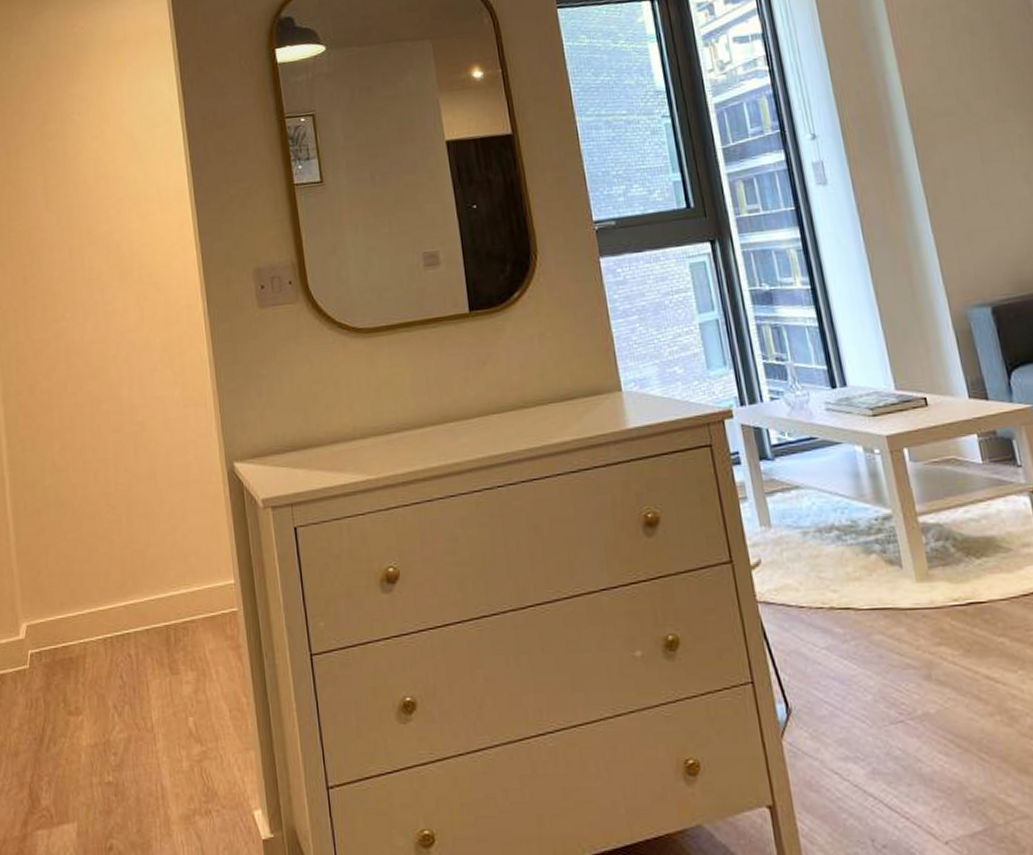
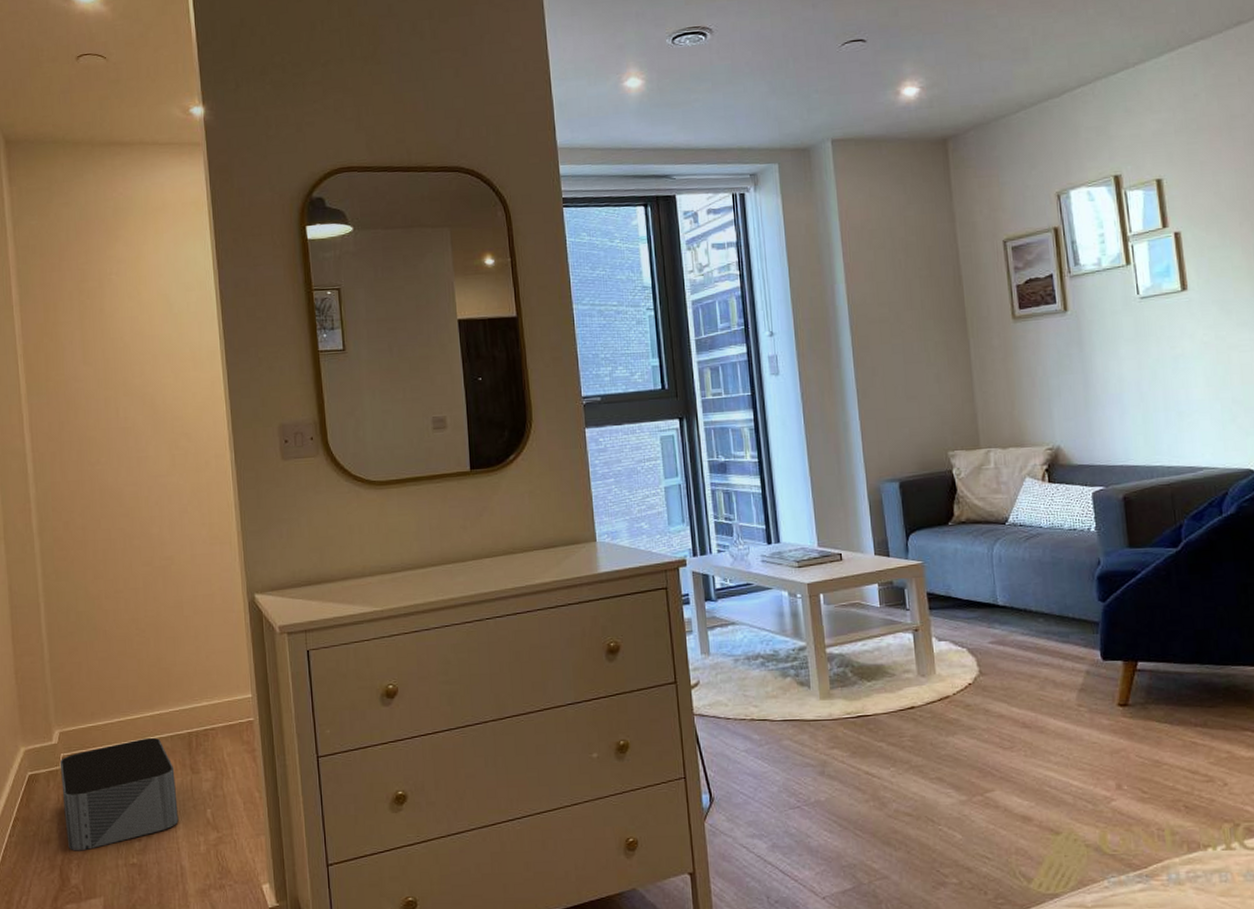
storage bin: none [27,632,158,766] -> present [59,738,179,851]

